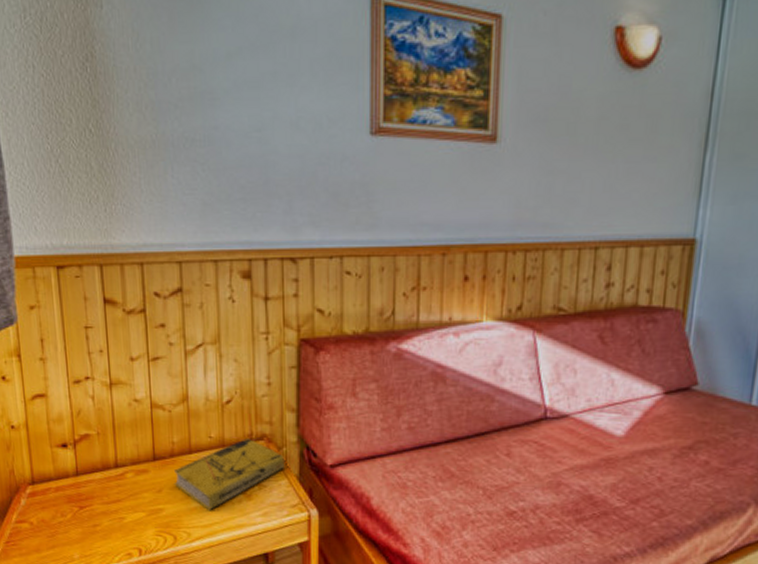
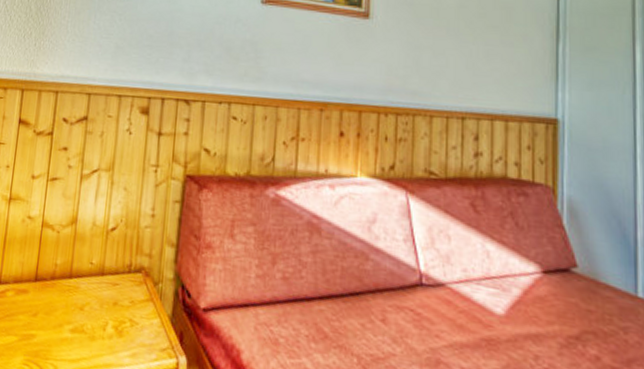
book: present [174,439,284,510] -> none [50,269,159,343]

